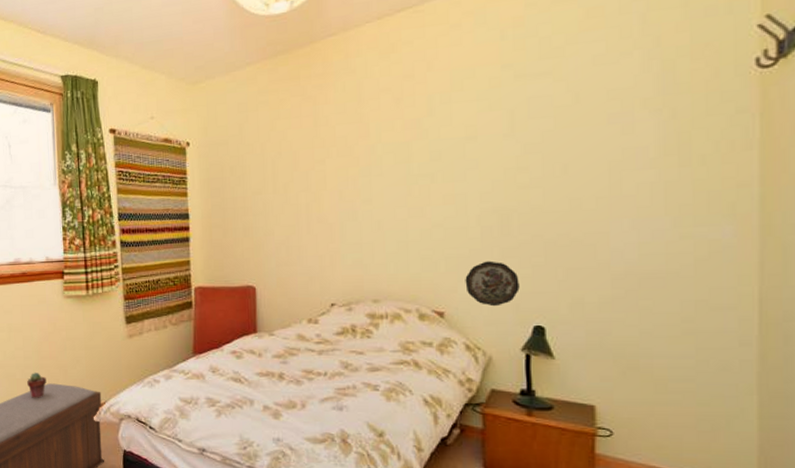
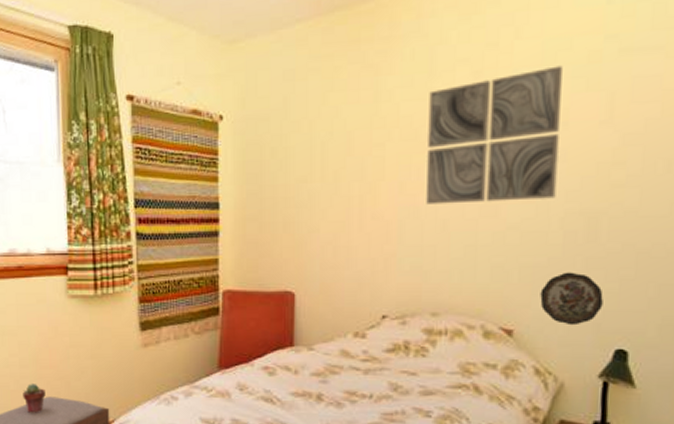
wall art: none [359,91,472,209] -> present [426,65,563,205]

